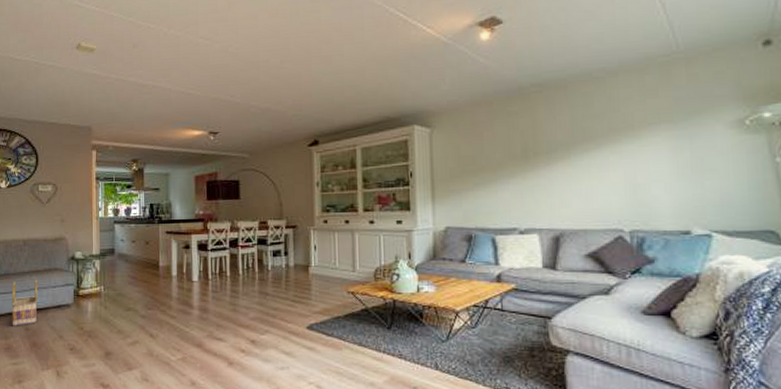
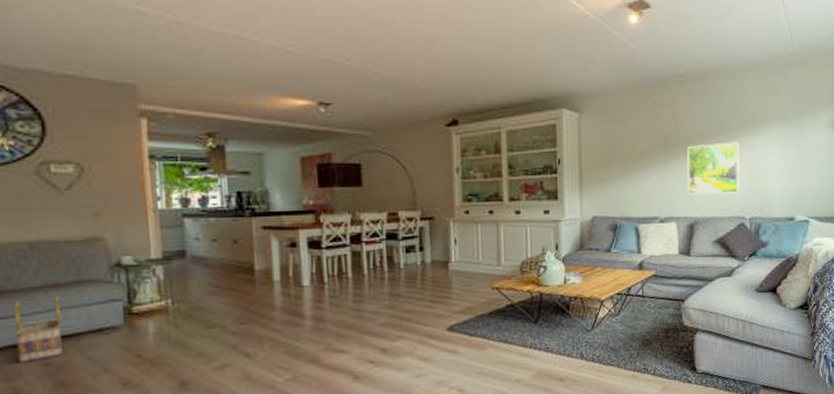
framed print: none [549,149,615,205] -> present [687,142,740,194]

